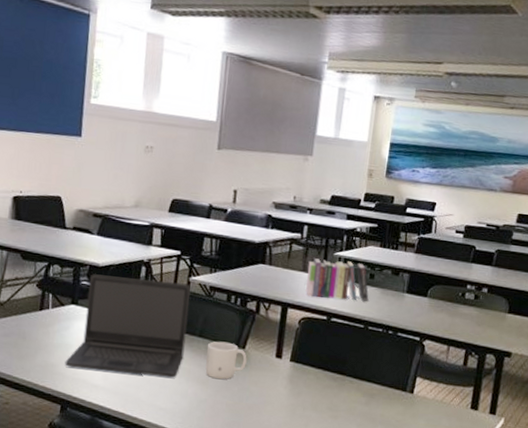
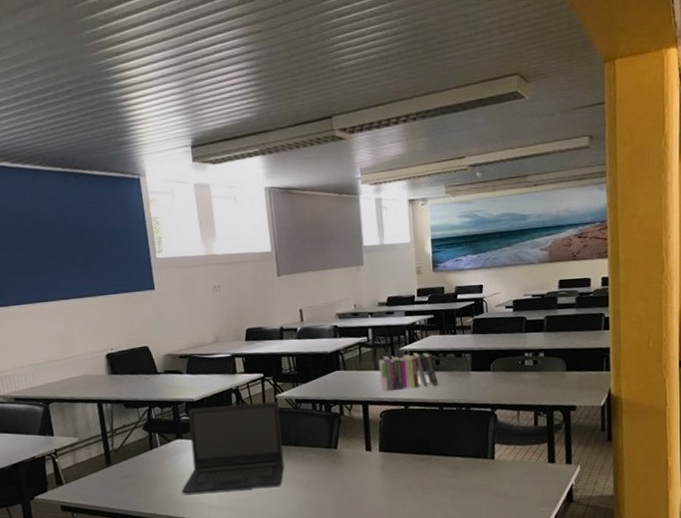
mug: present [205,341,247,380] -> none [303,445,341,480]

